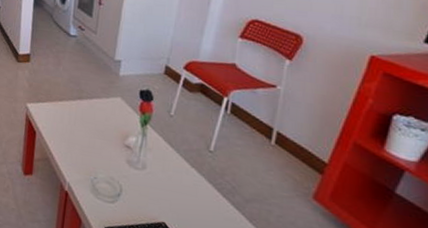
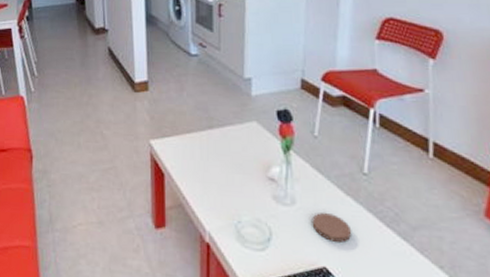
coaster: none [158,178,192,205] -> present [312,213,352,243]

